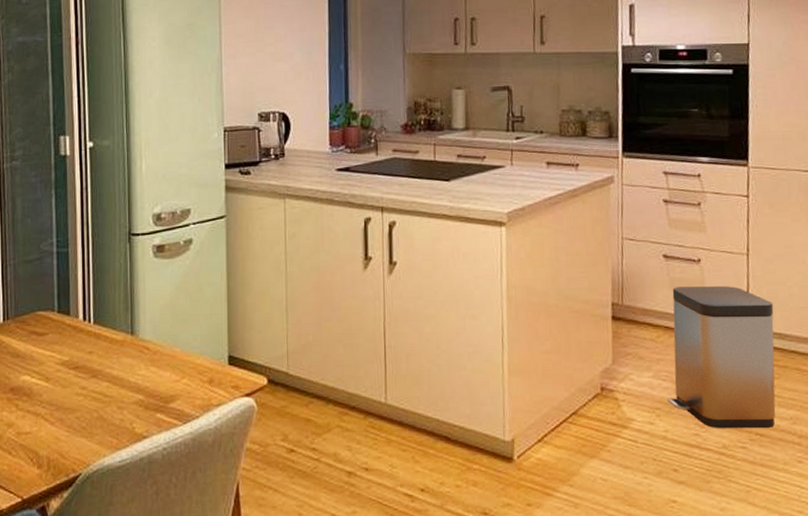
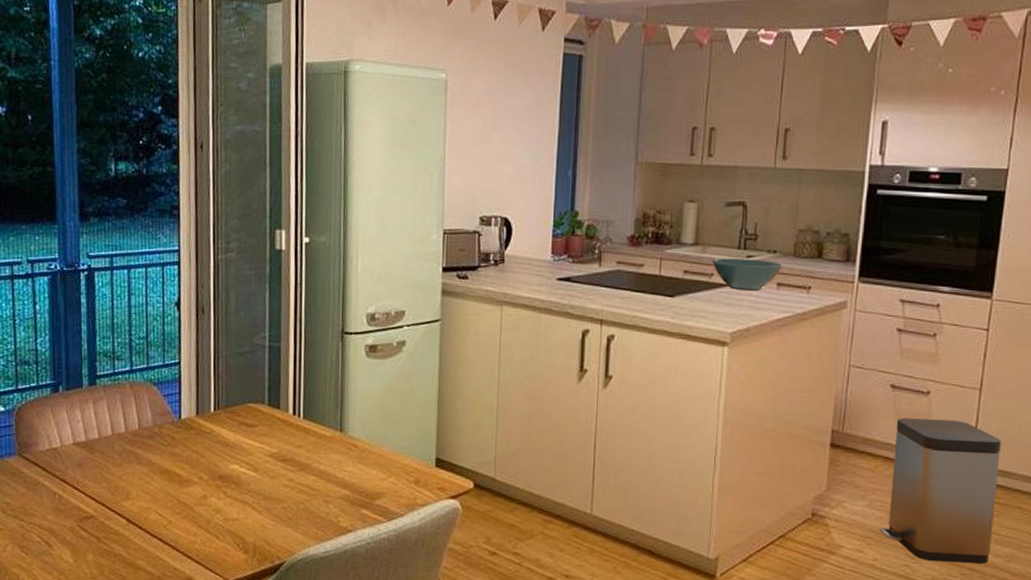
bowl: none [483,140,550,172] -> present [712,258,782,292]

